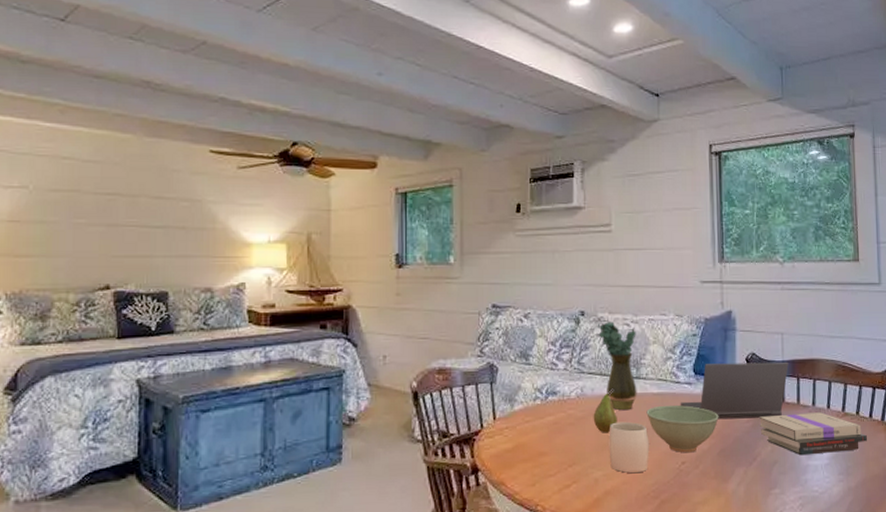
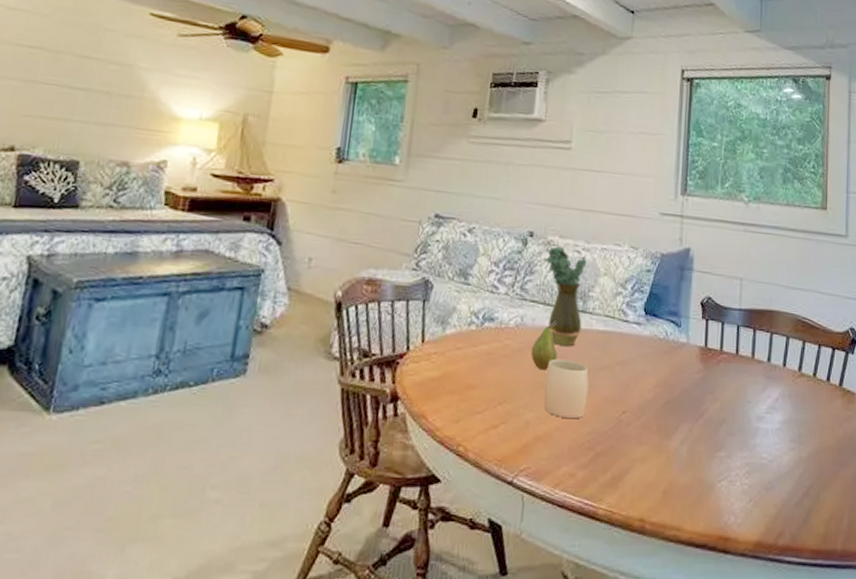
bowl: present [646,405,719,453] -> none [589,345,667,402]
laptop computer: present [680,361,789,419] -> none [626,304,746,371]
books: present [760,412,867,456] -> none [710,368,823,417]

